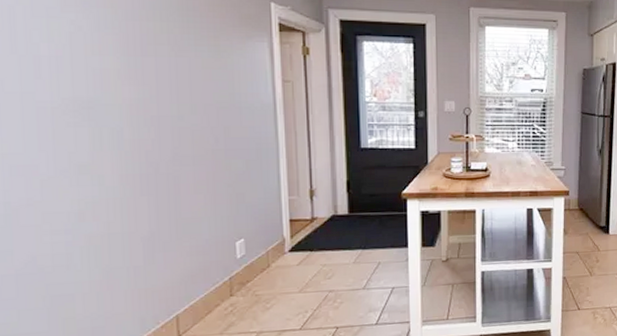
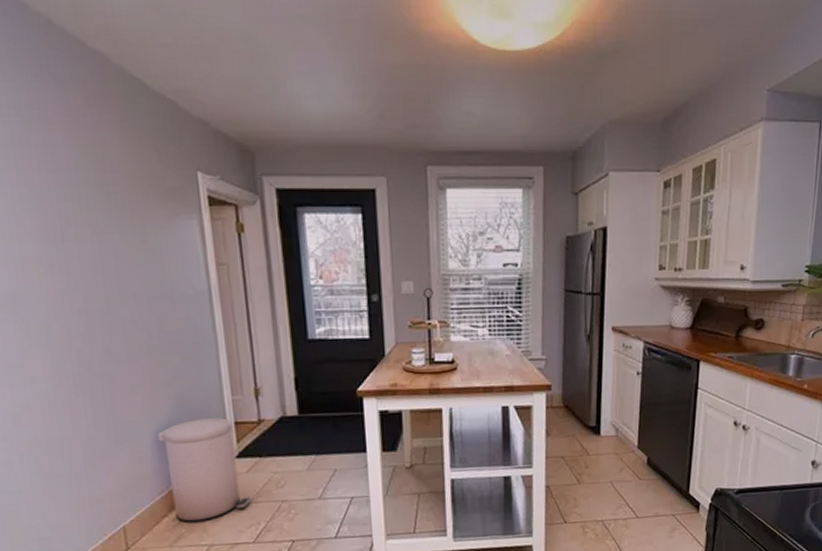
pedal bin: none [216,215,300,312] -> present [157,417,251,524]

